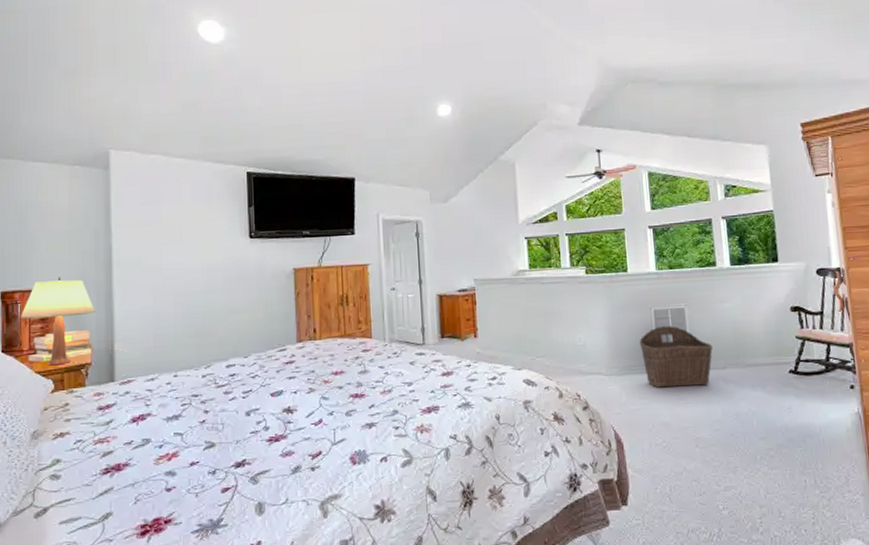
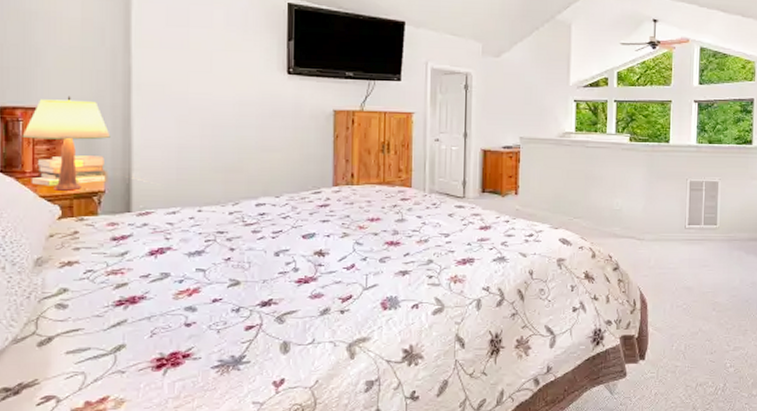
wicker basket: present [639,326,713,388] -> none [673,197,739,255]

